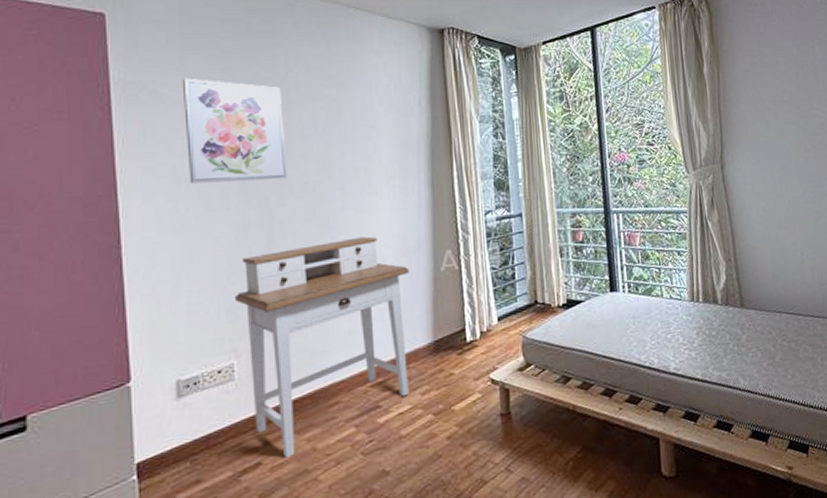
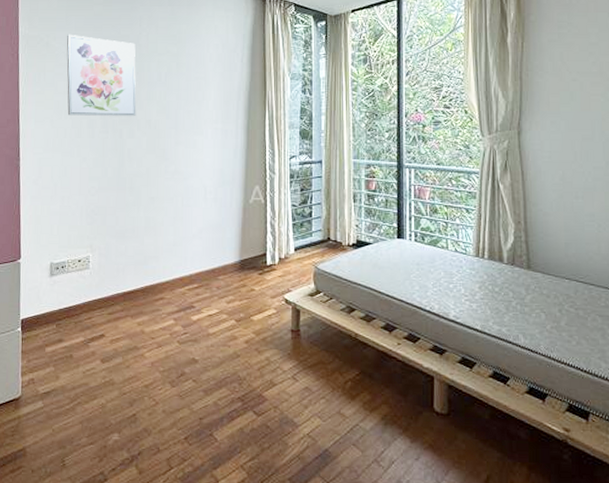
desk: present [234,236,410,459] -> none [93,168,225,335]

